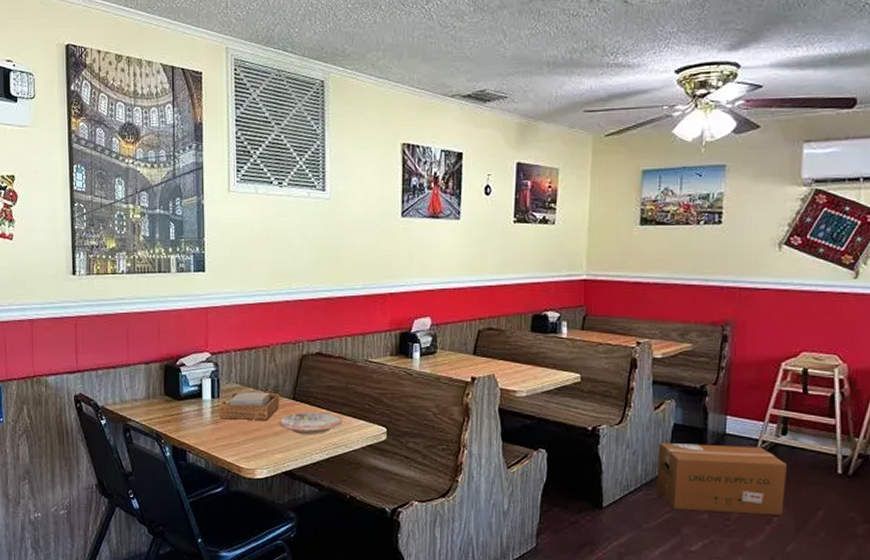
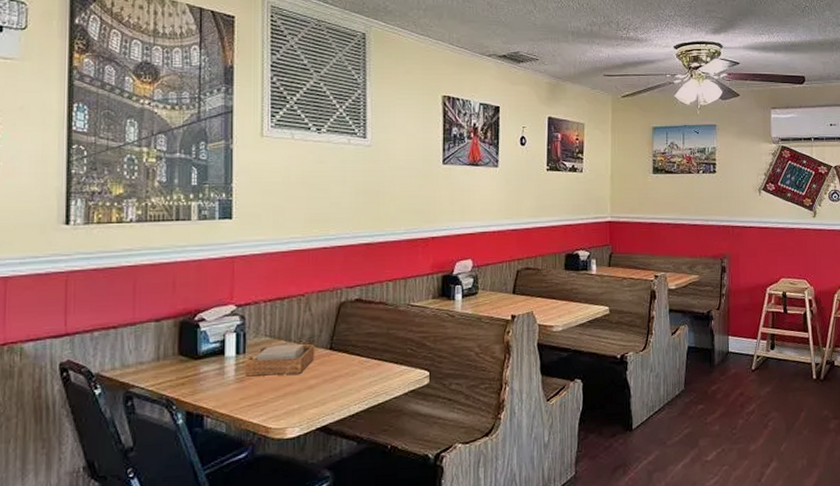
plate: present [279,413,342,435] -> none [314,361,383,386]
box: present [656,443,787,515] -> none [676,361,777,425]

